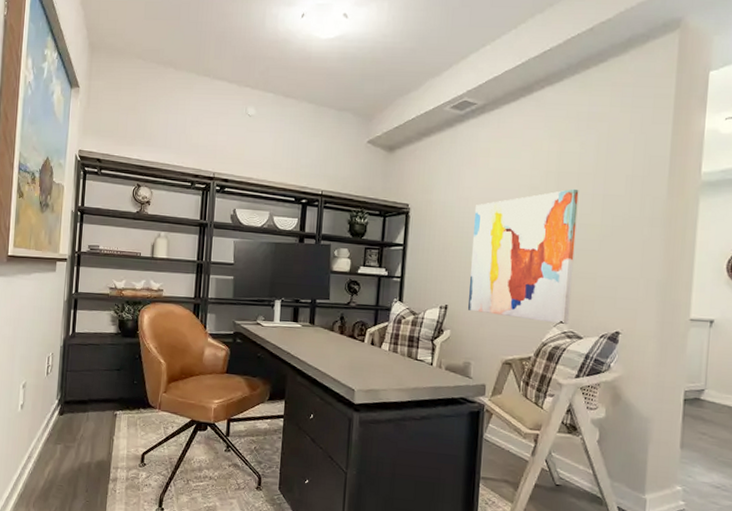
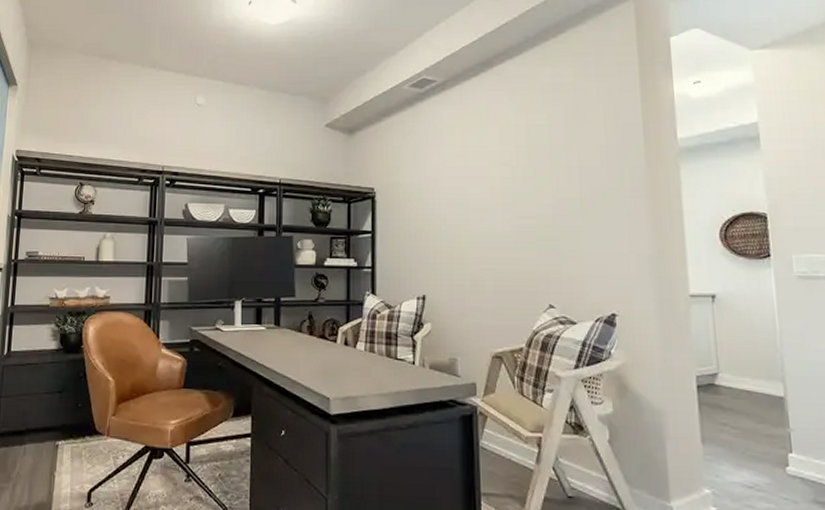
wall art: present [468,188,579,324] -> none [444,162,560,309]

